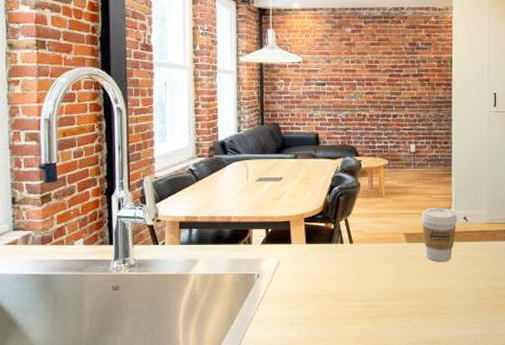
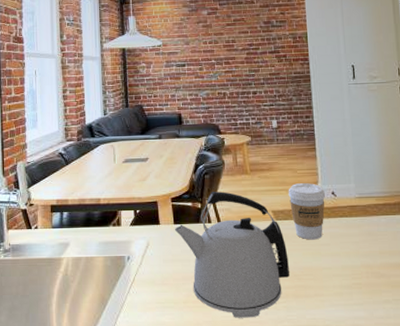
kettle: none [306,213,418,334] -> present [174,191,290,318]

